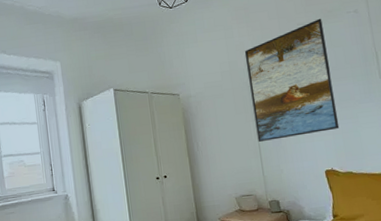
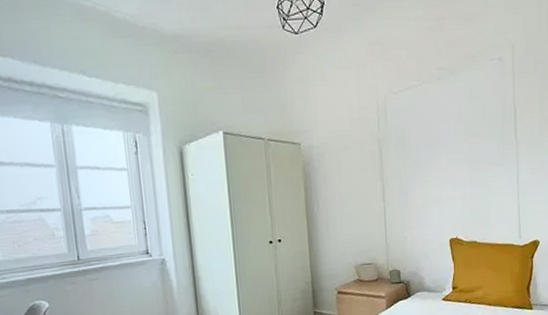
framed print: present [245,18,340,142] -> none [378,63,469,204]

